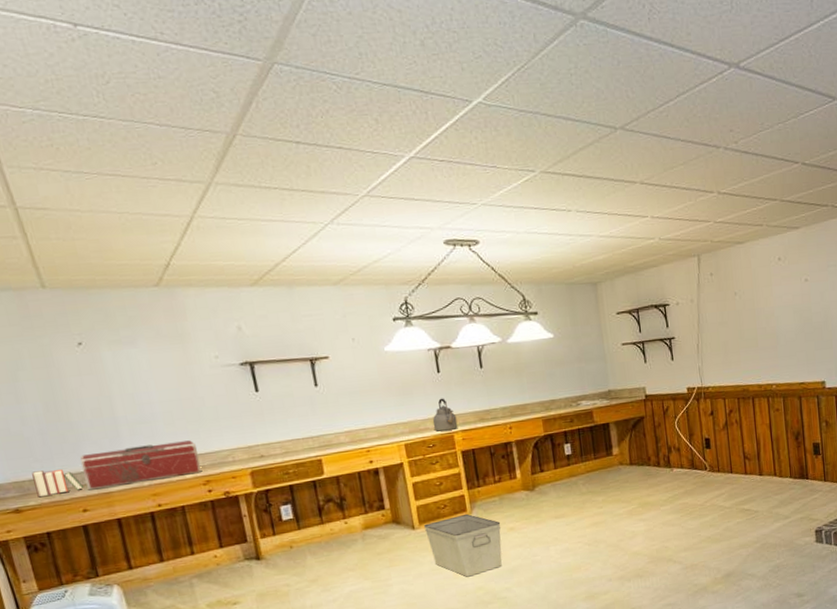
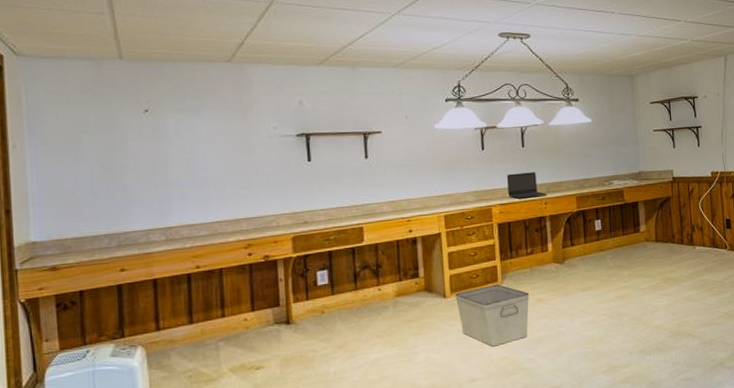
books: present [31,470,84,498] -> none [76,229,126,256]
toolbox: present [80,440,201,491] -> none [126,205,244,250]
kettle: present [432,398,458,432] -> none [473,173,497,204]
laptop: none [467,394,511,424] -> present [507,172,547,199]

